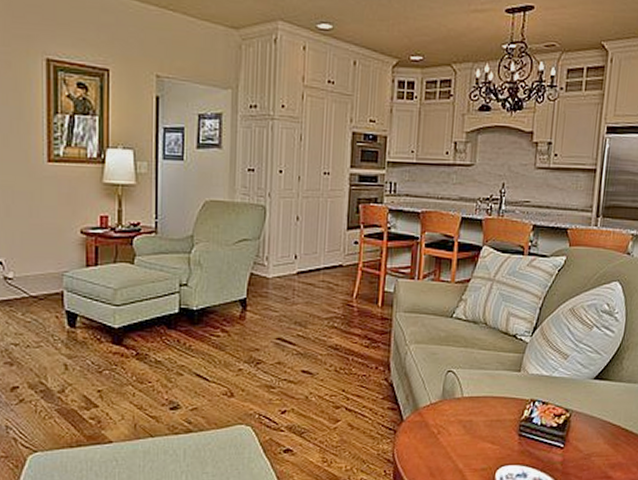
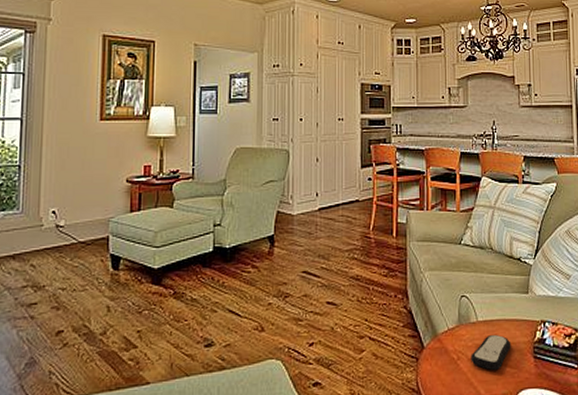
remote control: none [451,410,497,447] -> present [471,334,511,371]

